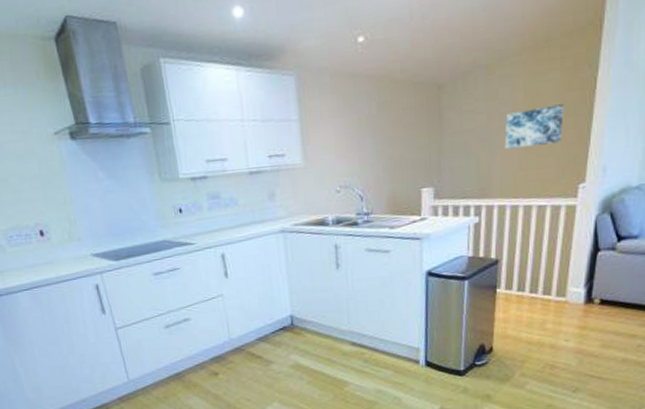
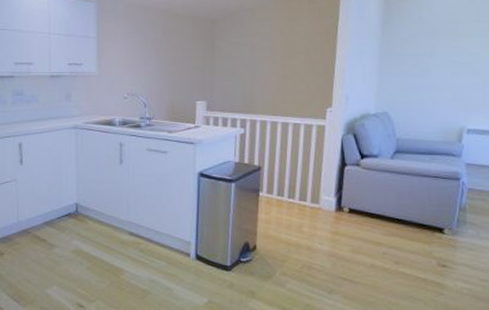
wall art: present [504,104,564,149] -> none [265,44,313,75]

